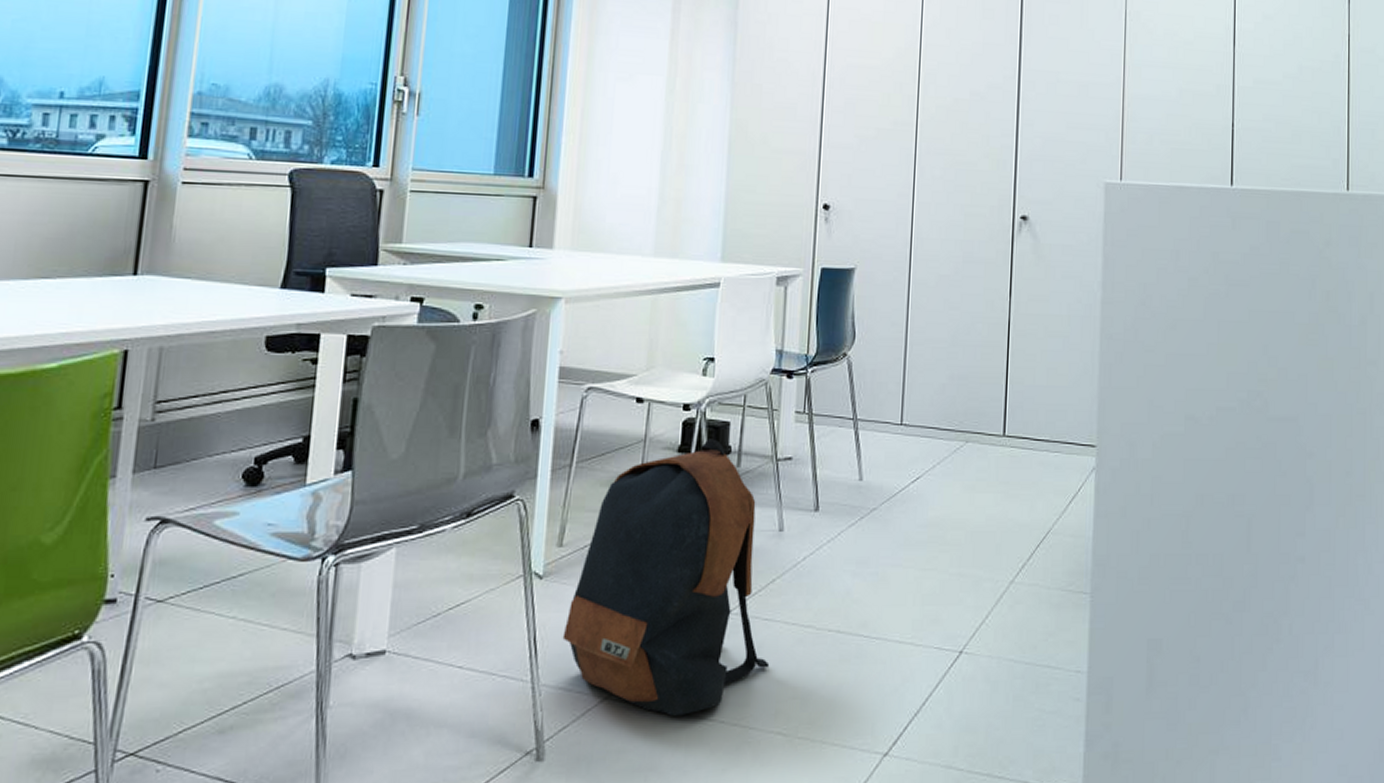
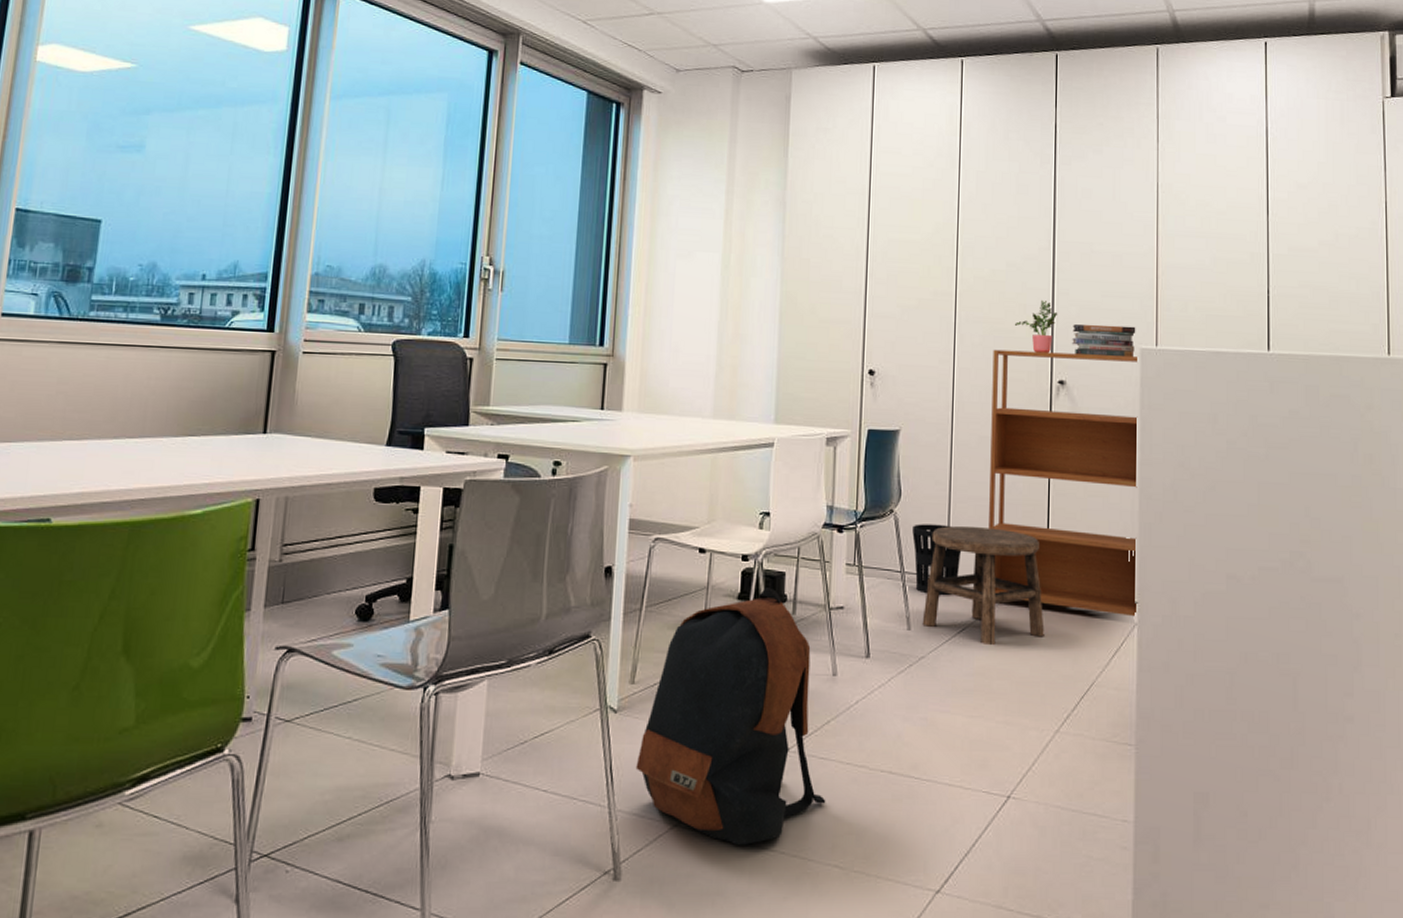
wastebasket: none [866,368,918,444] -> present [912,524,962,596]
stool: none [875,370,1001,494] -> present [922,526,1044,645]
bookshelf: none [946,183,1101,461] -> present [989,349,1138,617]
potted plant: none [976,130,1022,188] -> present [1014,299,1058,354]
book stack: none [1035,157,1101,192] -> present [1071,324,1136,358]

